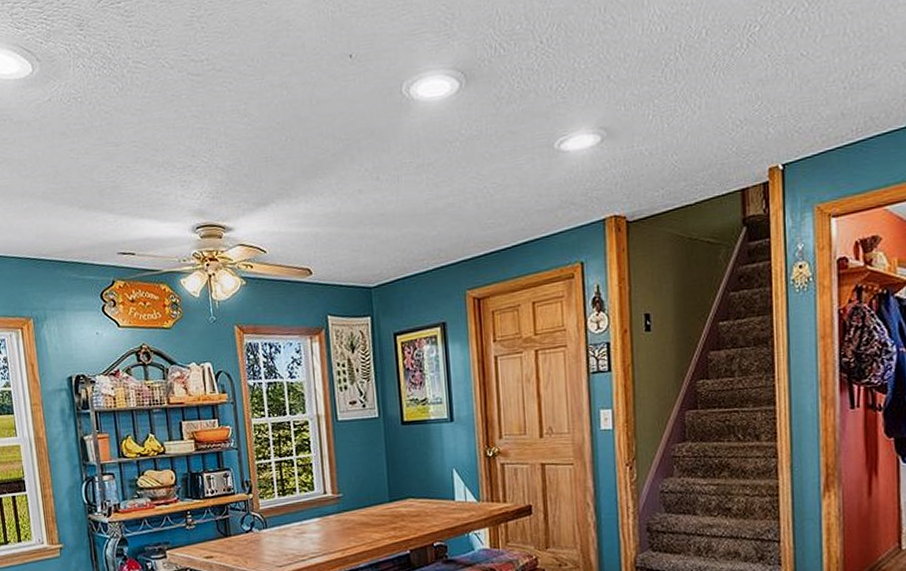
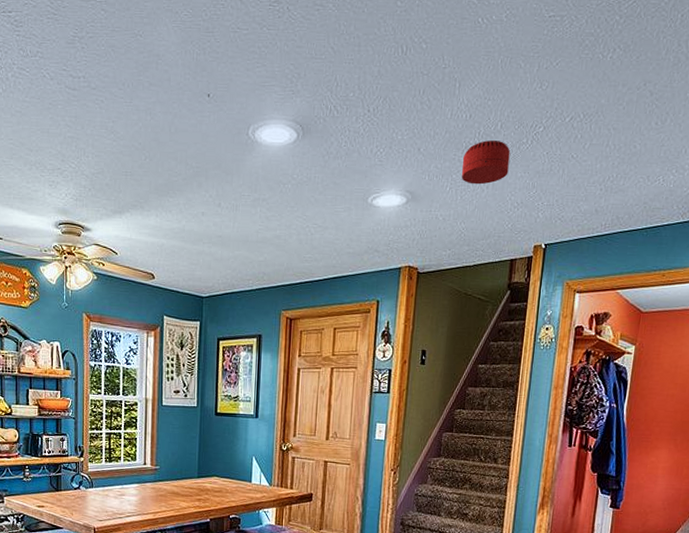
smoke detector: none [665,50,723,108] -> present [462,140,510,185]

